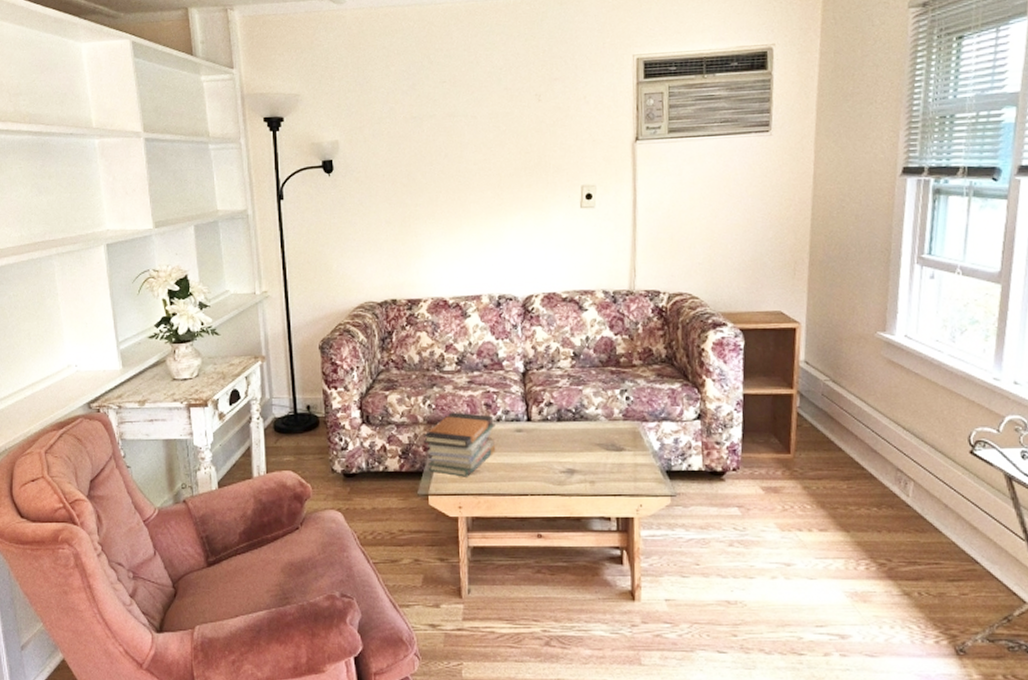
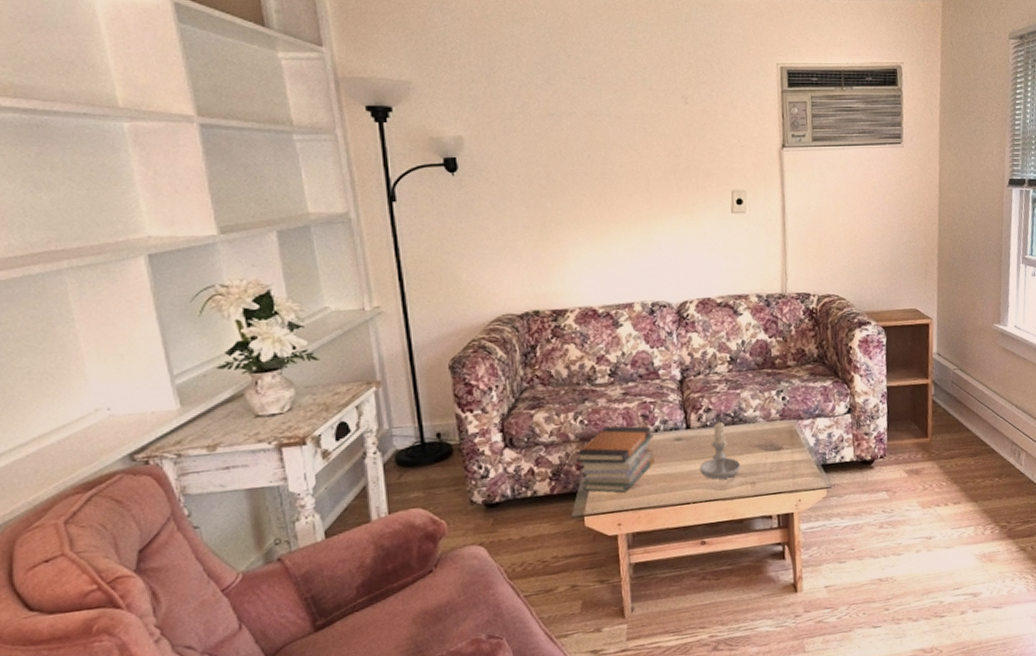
candle: none [539,415,580,474] -> present [699,420,741,480]

